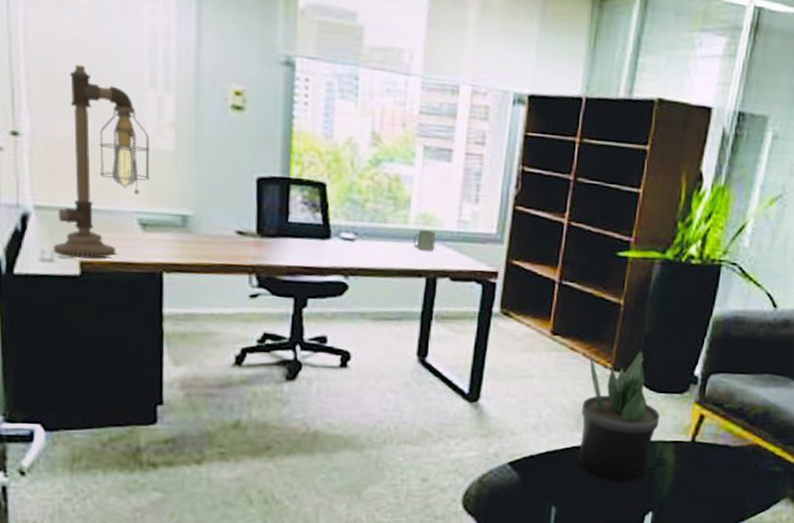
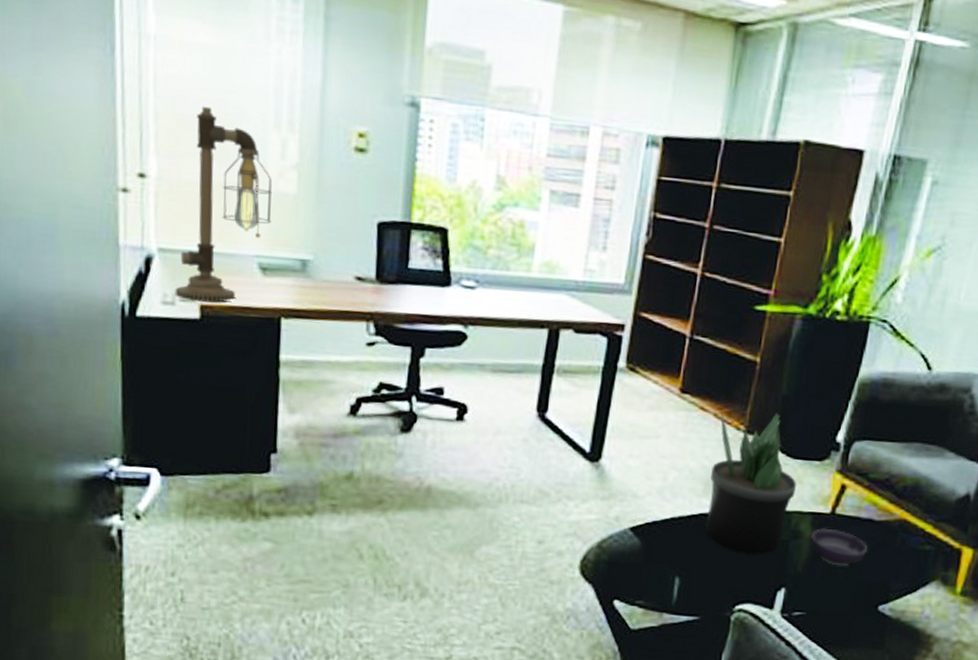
mug: present [413,230,436,252] -> none [536,279,560,302]
bowl: none [674,455,725,490] -> present [811,528,868,567]

